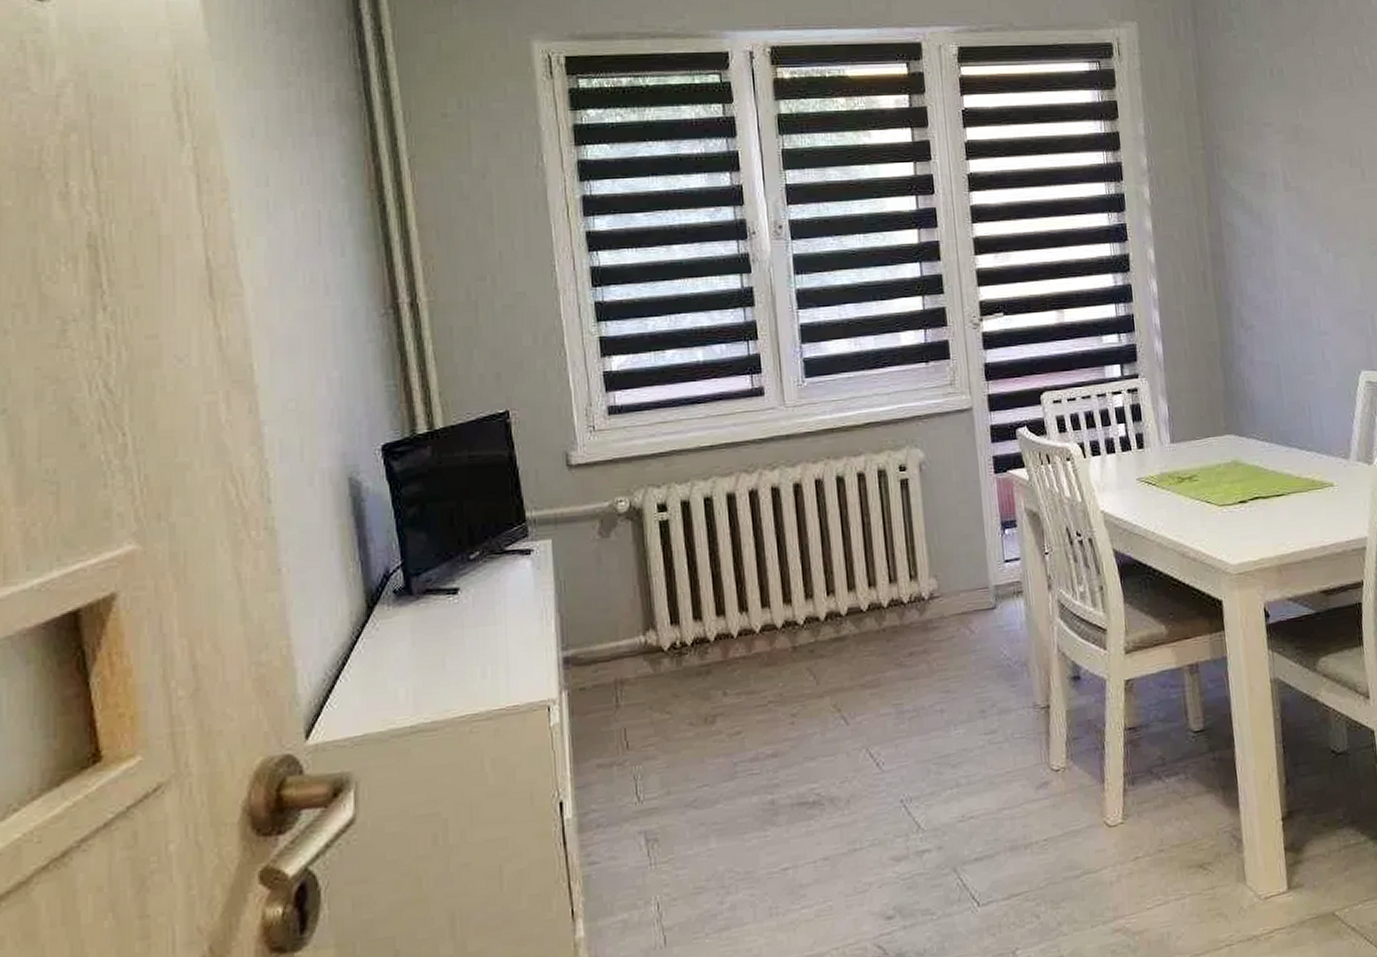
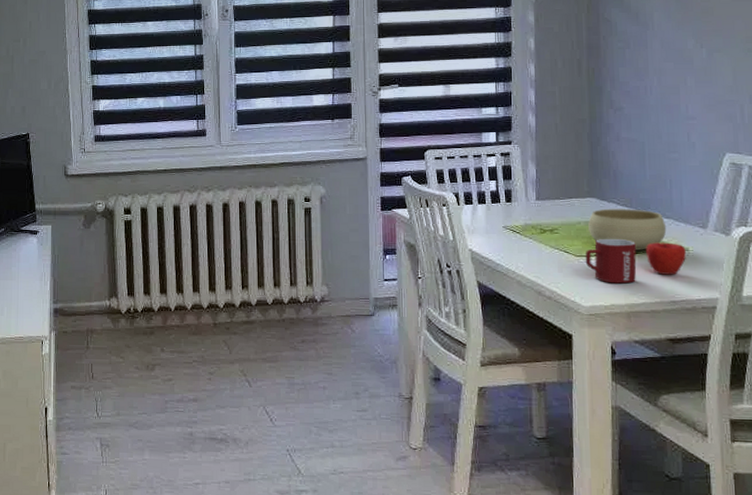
bowl: none [1228,443,1310,492] -> present [588,208,667,250]
mug: none [1228,479,1284,534] -> present [585,238,637,284]
apple: none [1290,479,1332,517] -> present [646,242,686,275]

